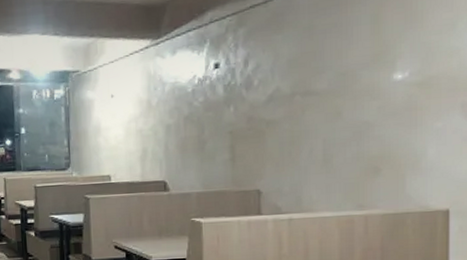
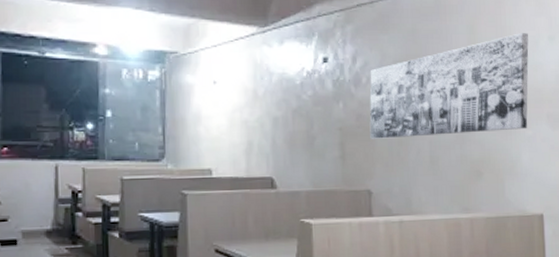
wall art: none [260,16,444,141] -> present [369,33,529,139]

